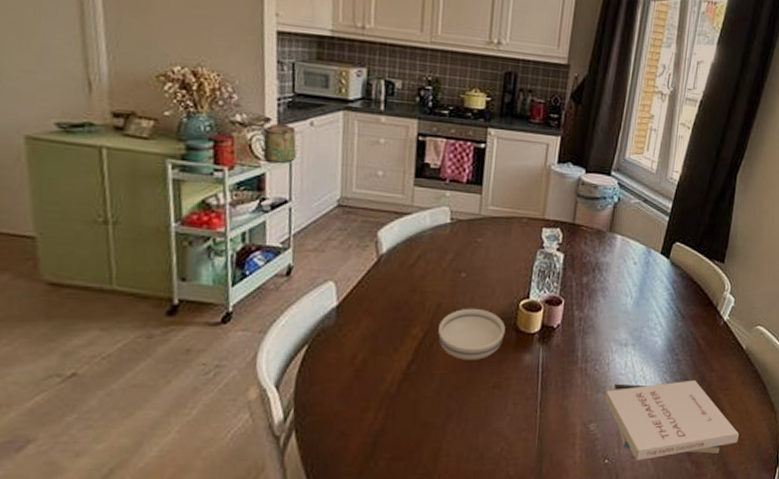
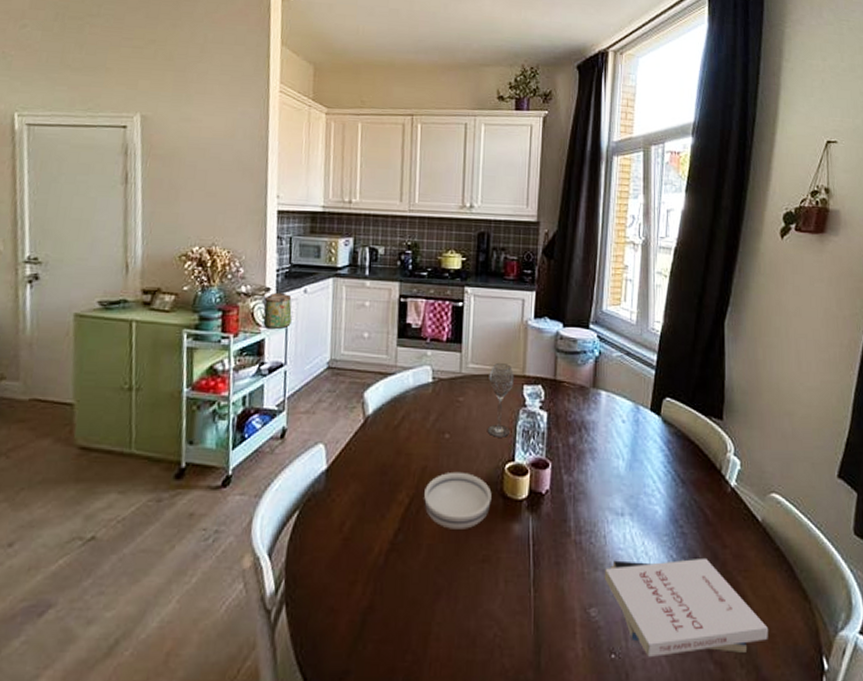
wineglass: none [505,206,534,277] -> present [488,363,514,437]

